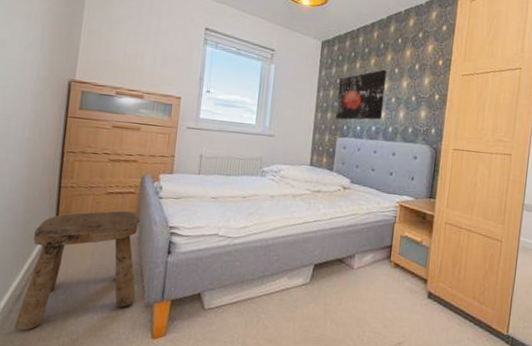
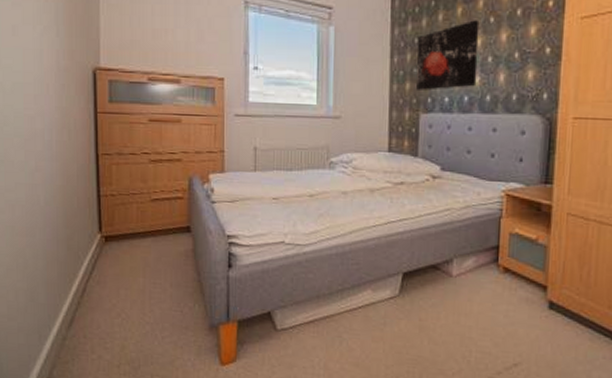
stool: present [14,210,139,331] -> none [71,219,198,359]

